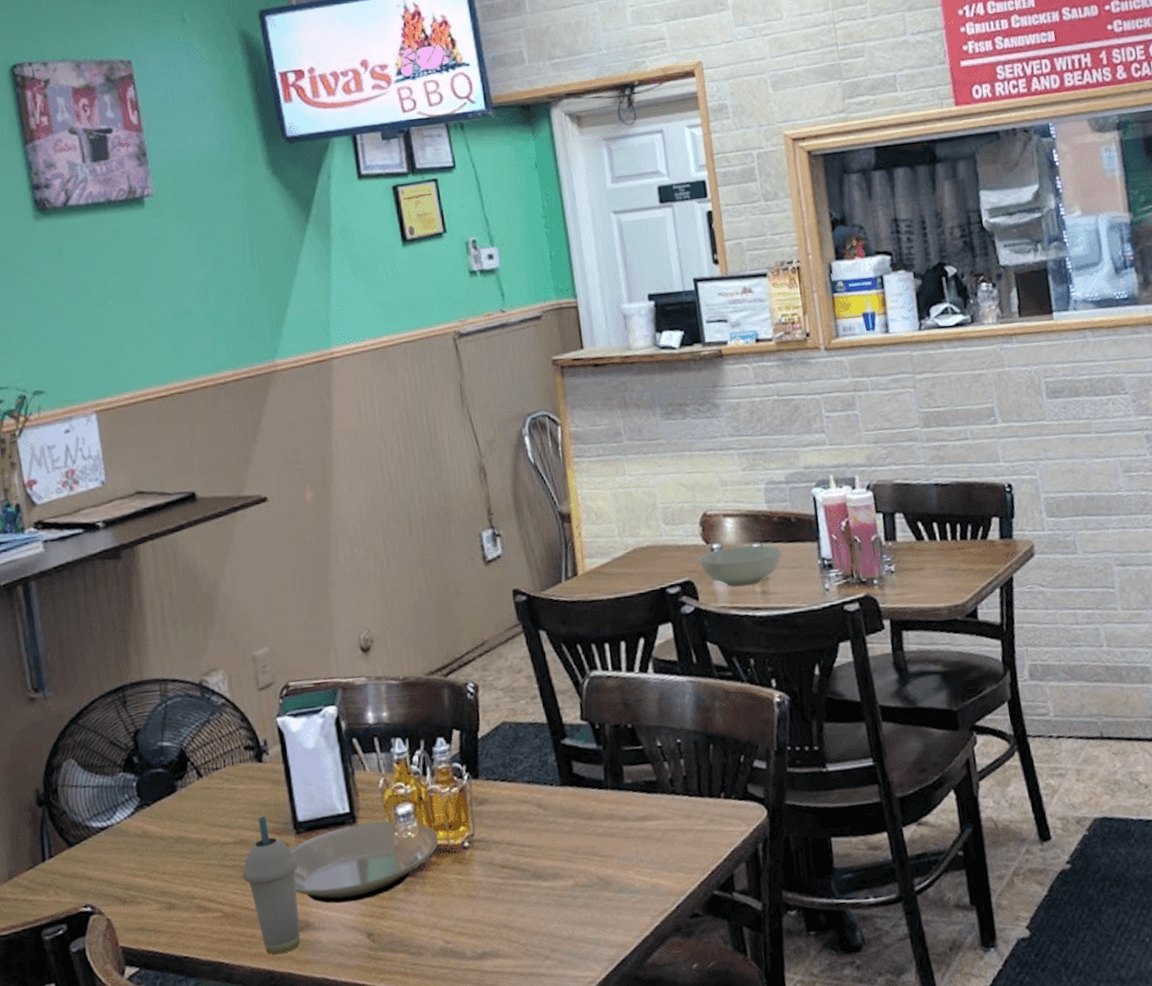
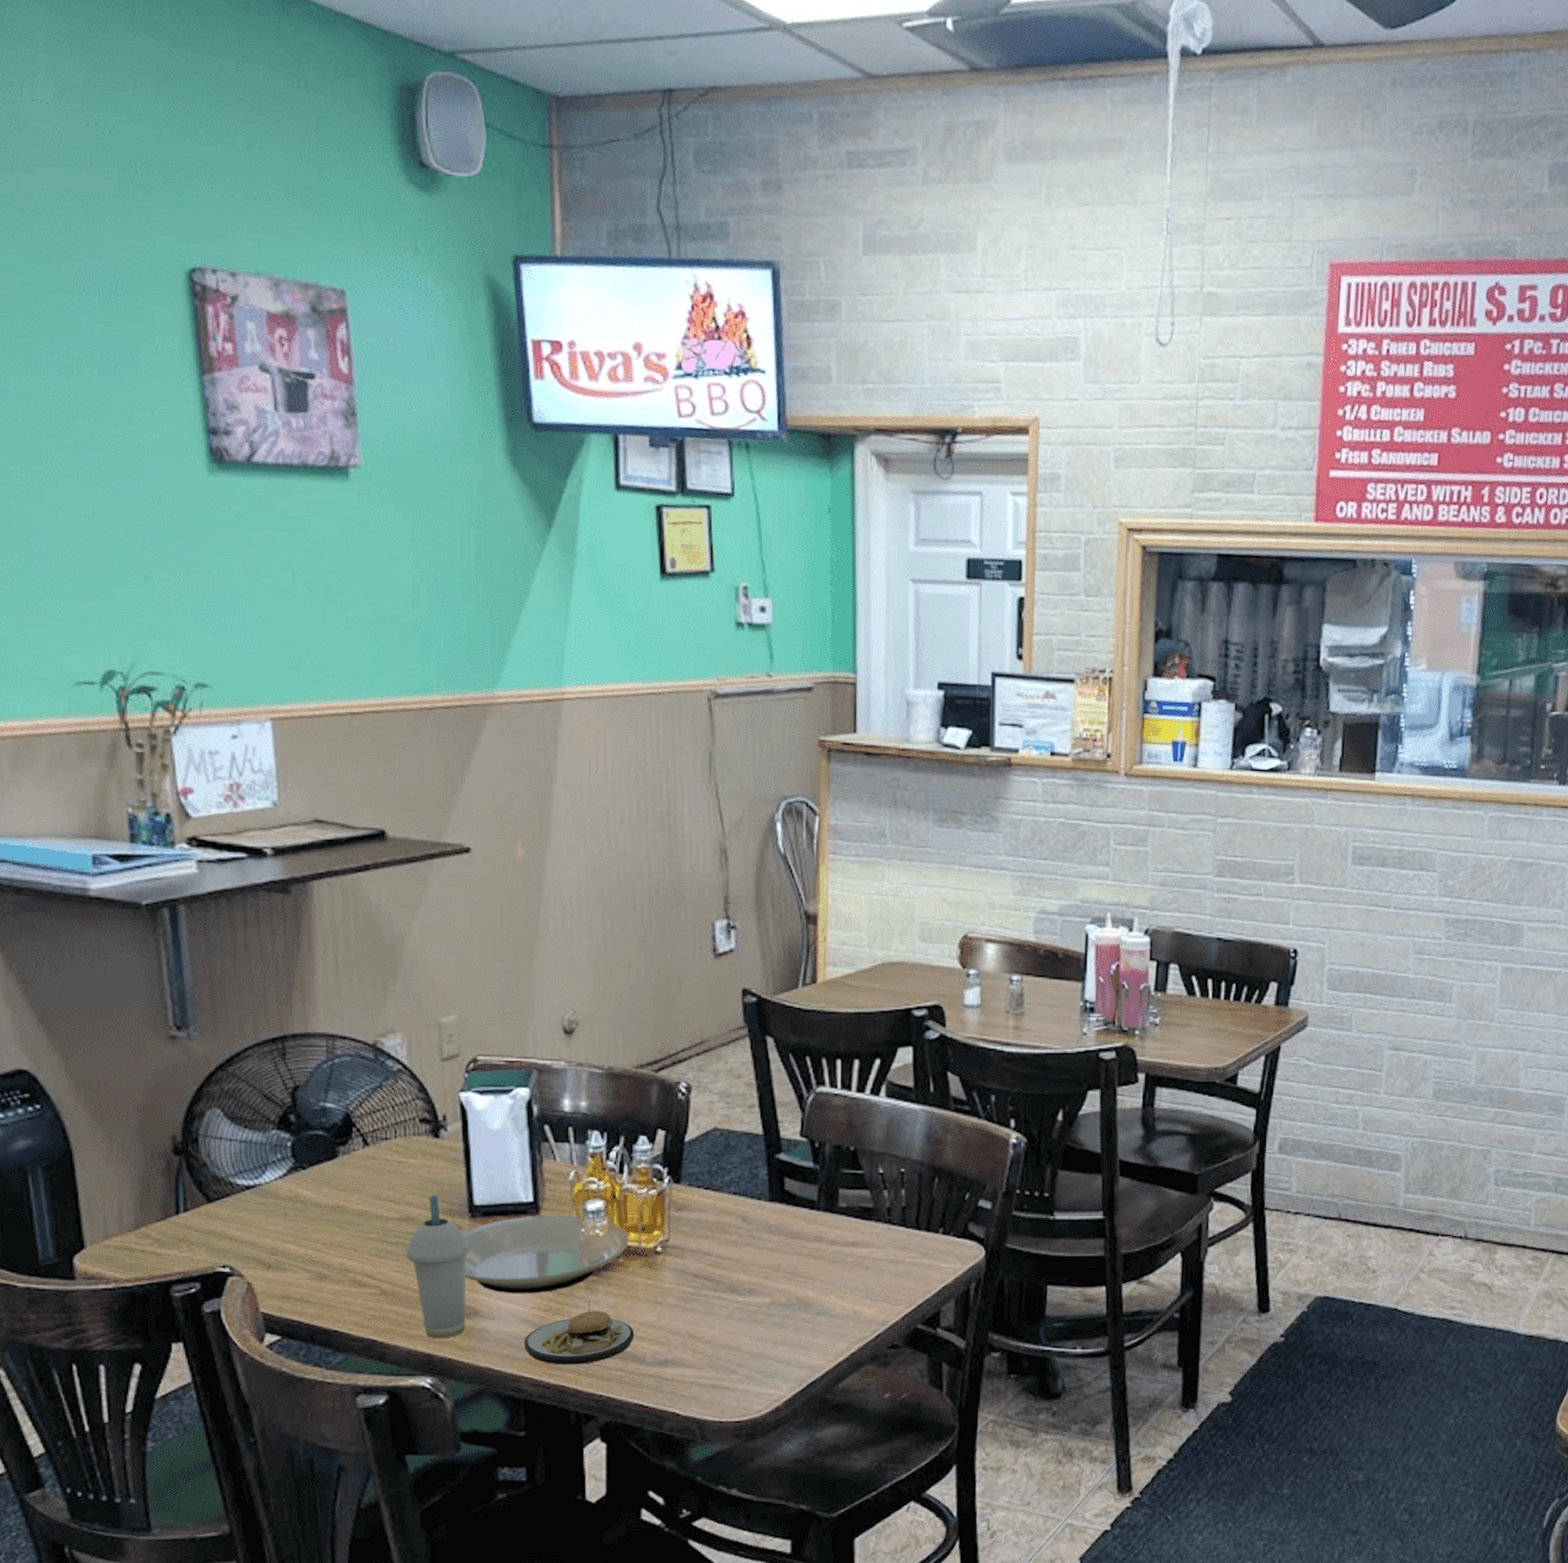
burger: none [354,902,454,969] -> present [524,1301,635,1365]
bowl: present [698,545,782,587] -> none [951,975,1043,1019]

